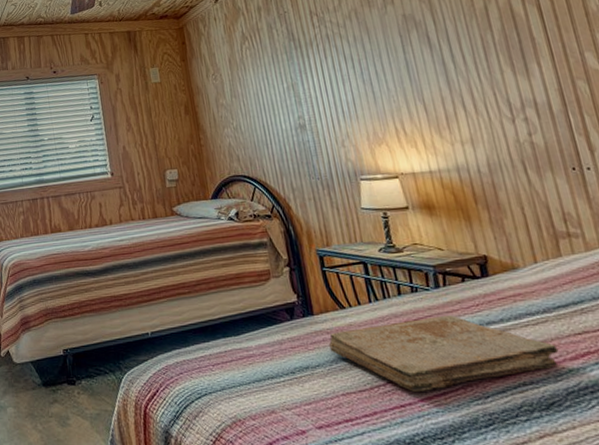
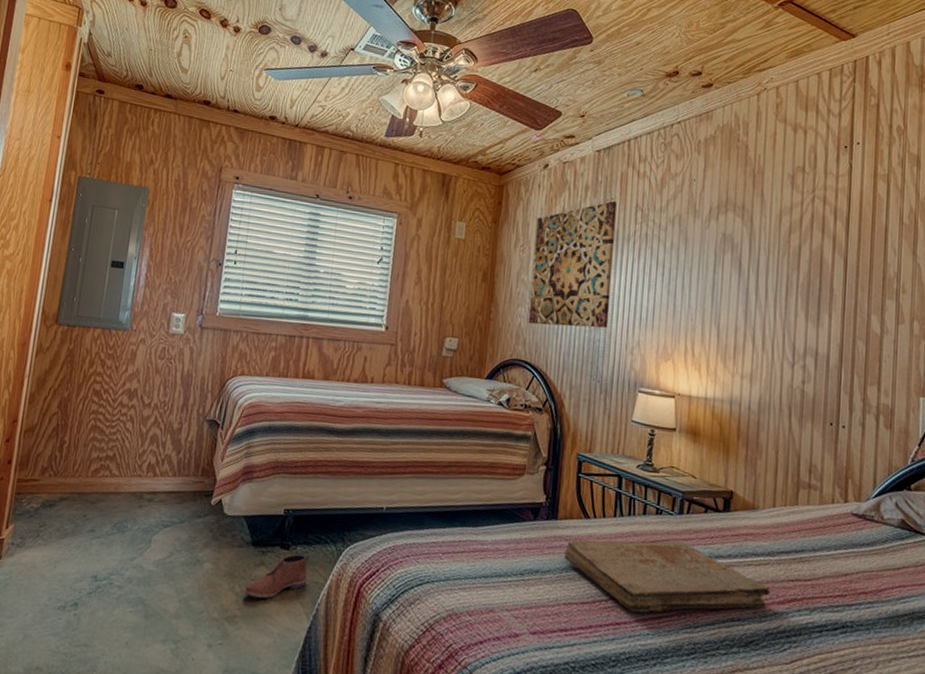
shoe: none [46,386,97,432] -> present [245,554,310,599]
wall art: none [221,14,314,142] -> present [528,201,617,328]

